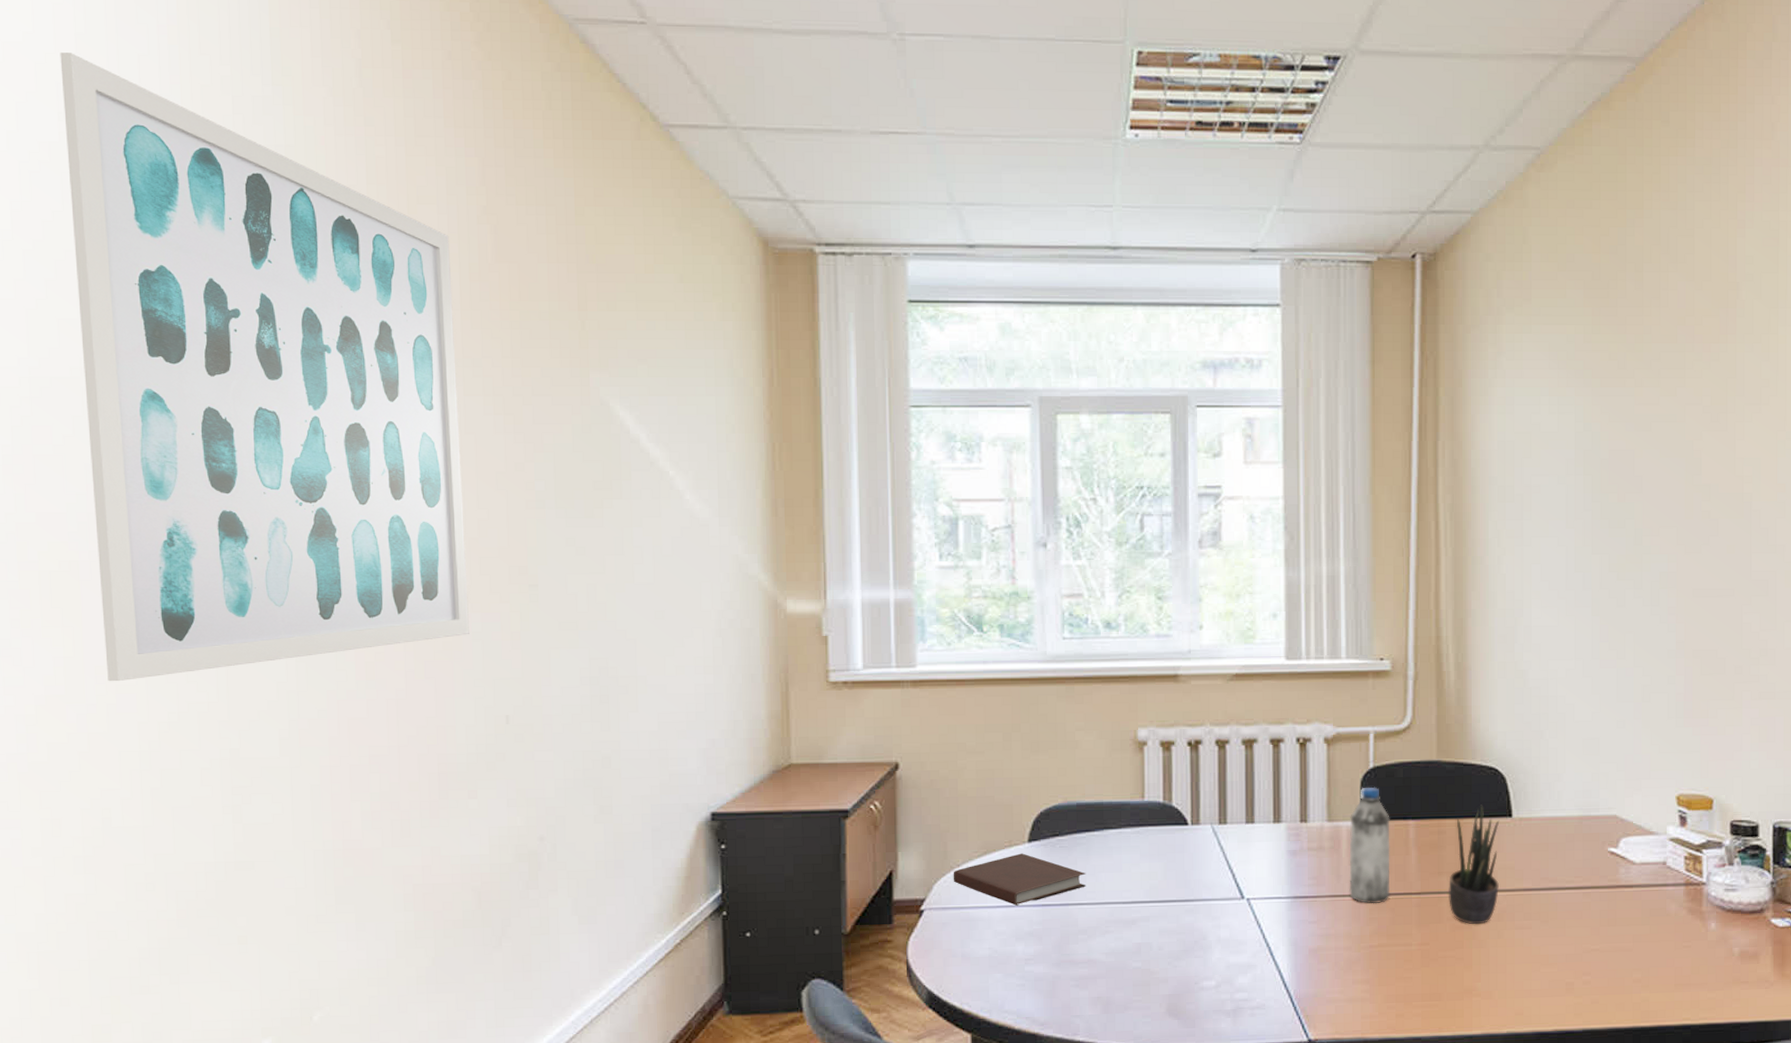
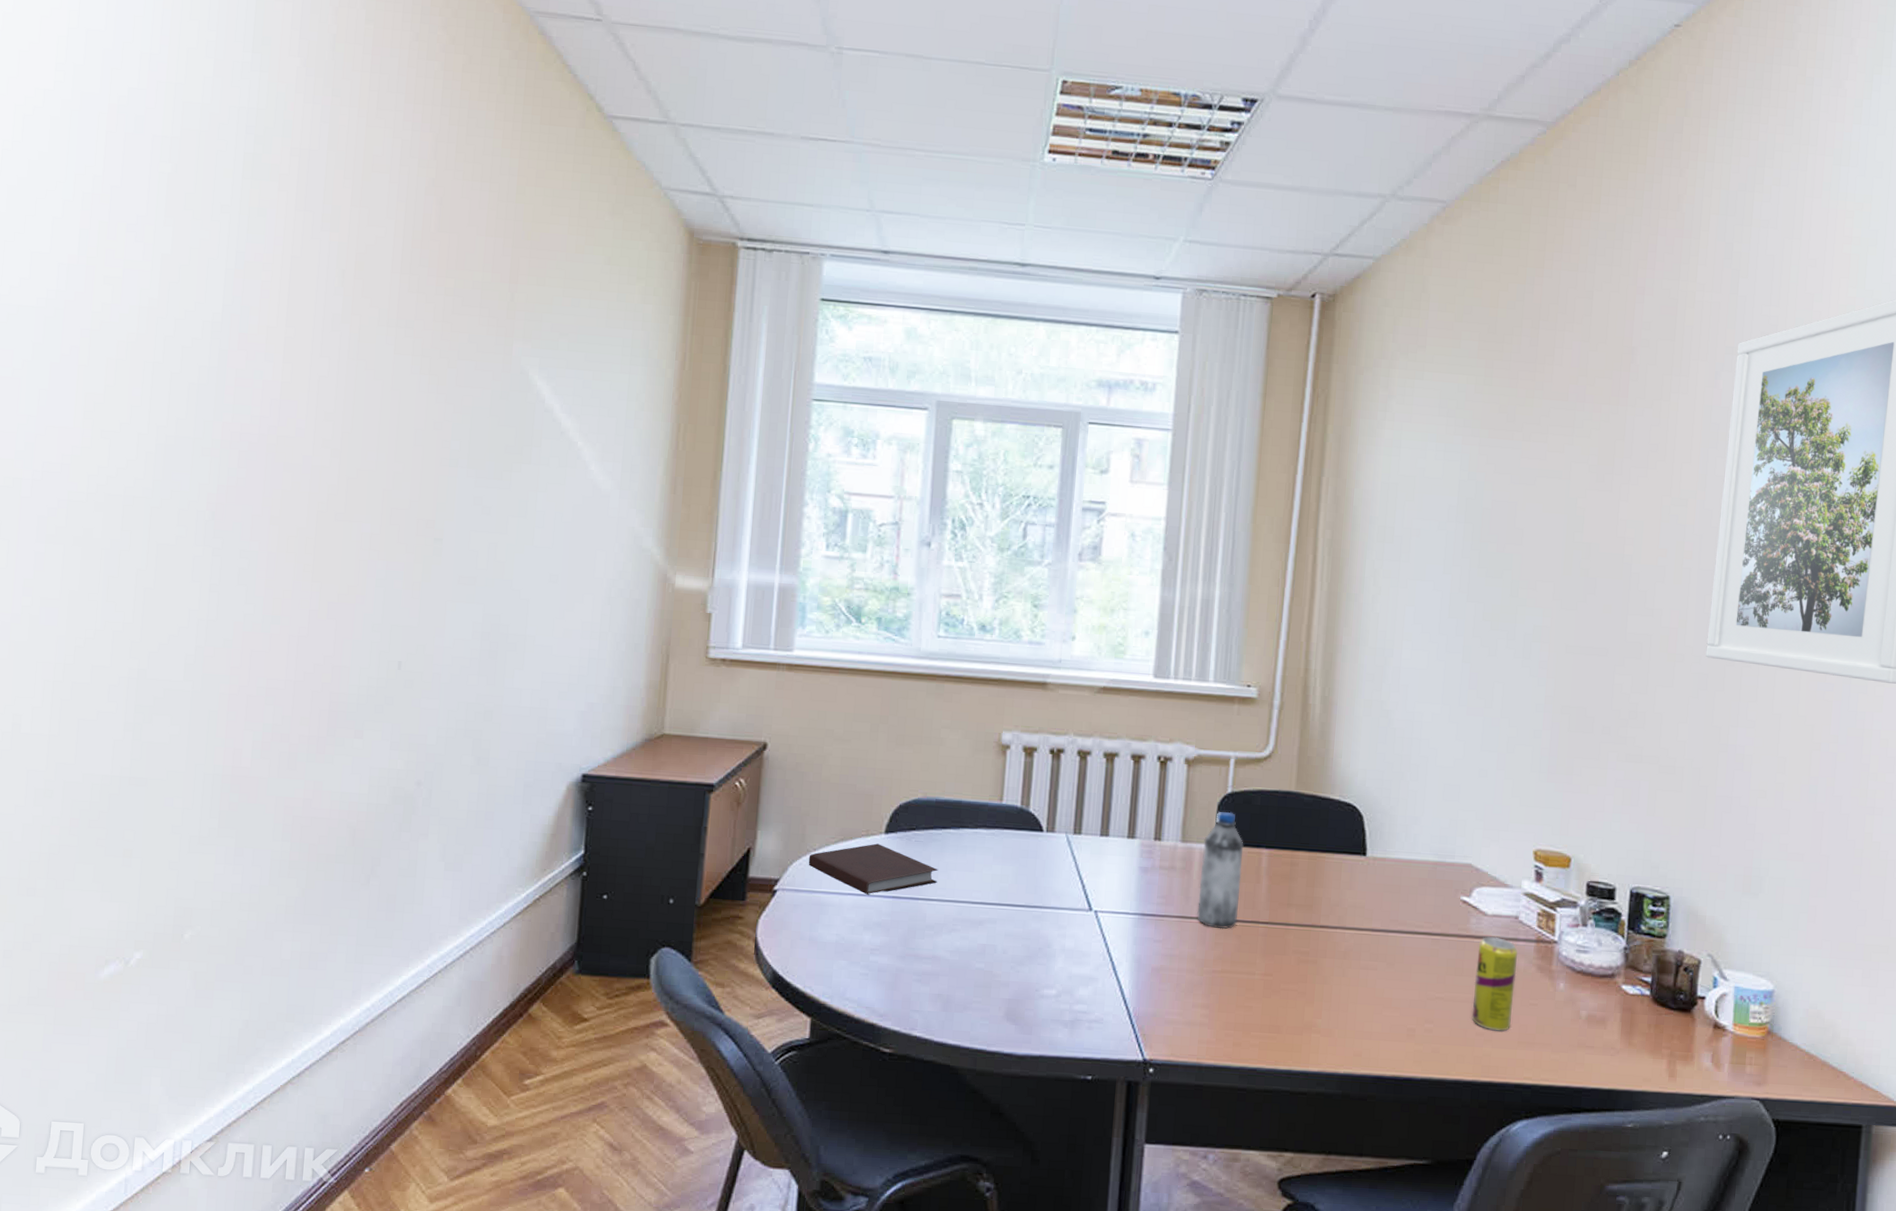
wall art: present [60,52,469,682] -> none [34,8,397,596]
potted plant: present [1448,804,1500,925] -> none [1295,840,1354,961]
beverage can: none [1628,884,1668,976] -> present [1471,936,1518,1032]

